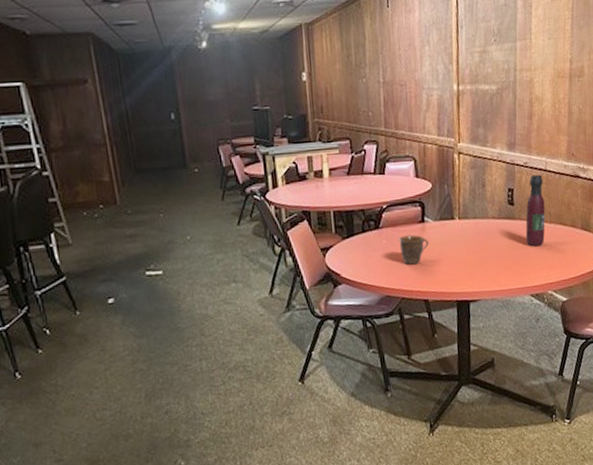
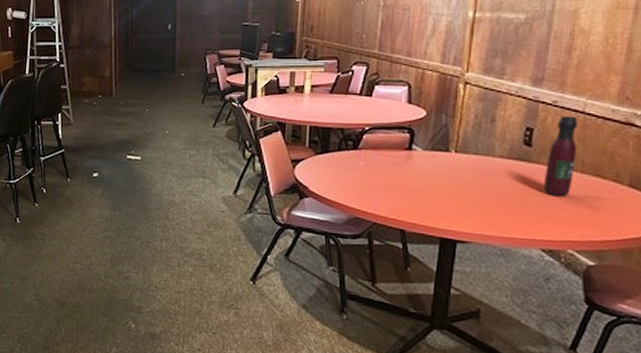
mug: present [398,235,429,265] -> none [378,160,414,191]

